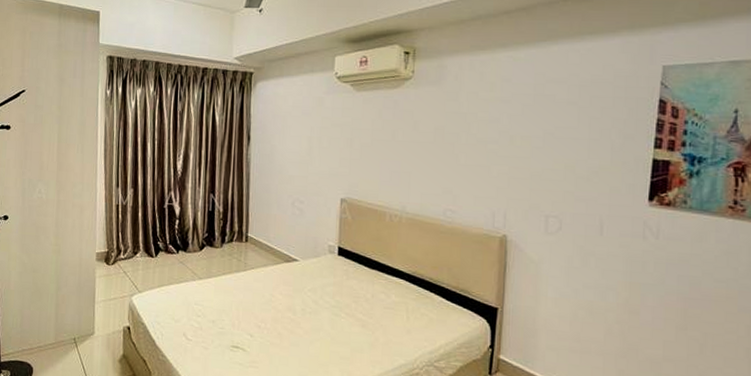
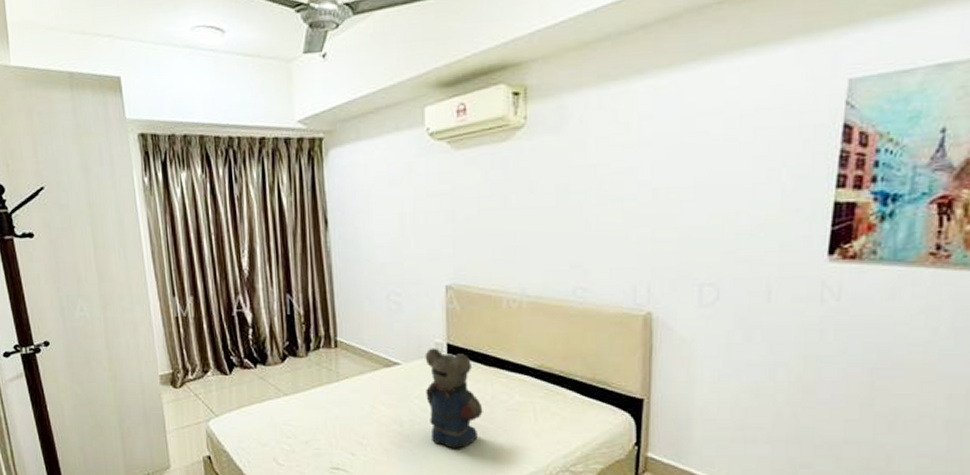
teddy bear: none [317,249,364,339] -> present [425,348,483,449]

